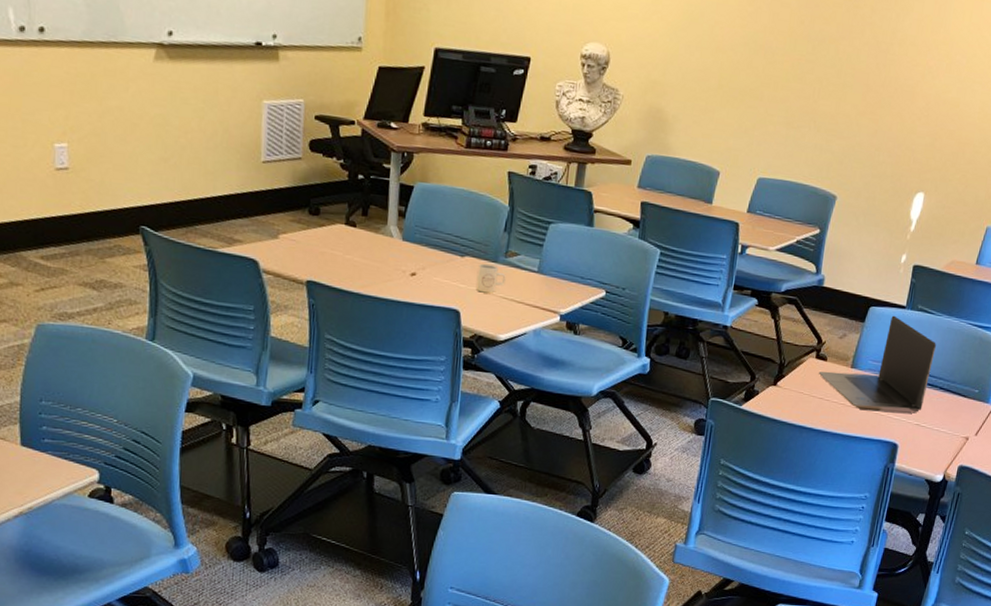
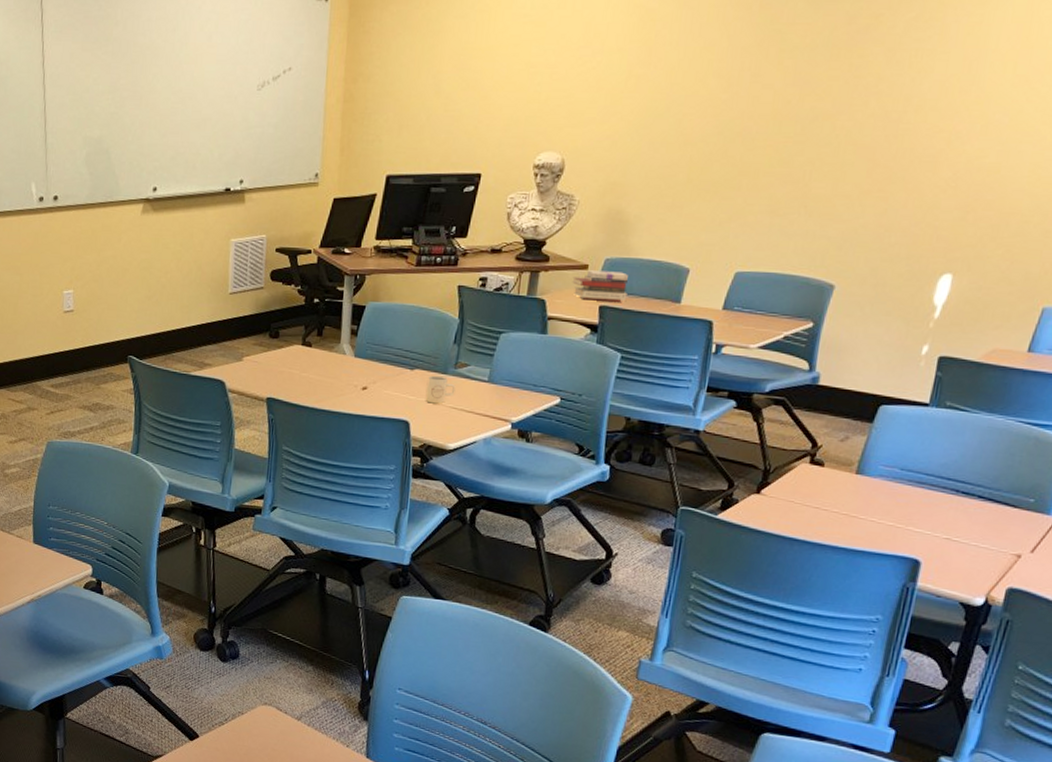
books: none [616,166,667,200] -> present [572,270,628,303]
laptop computer: present [818,315,936,414] -> none [813,414,972,526]

